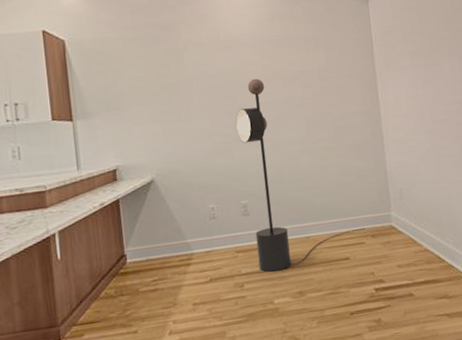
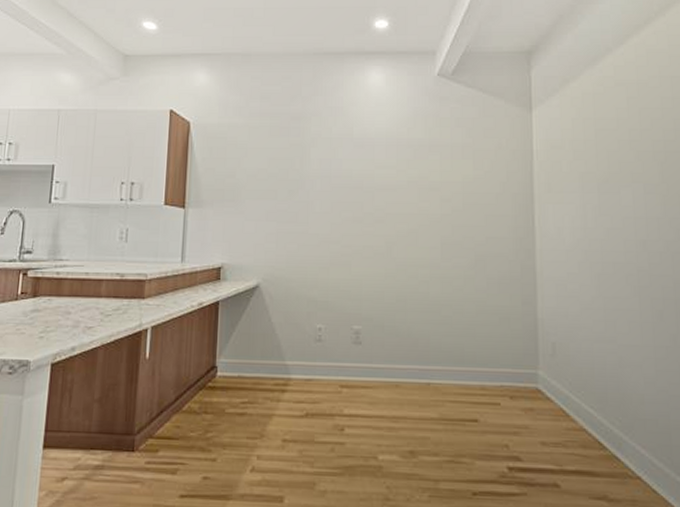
floor lamp: present [235,78,365,272] -> none [357,184,502,420]

